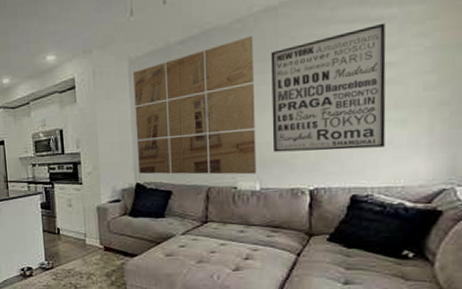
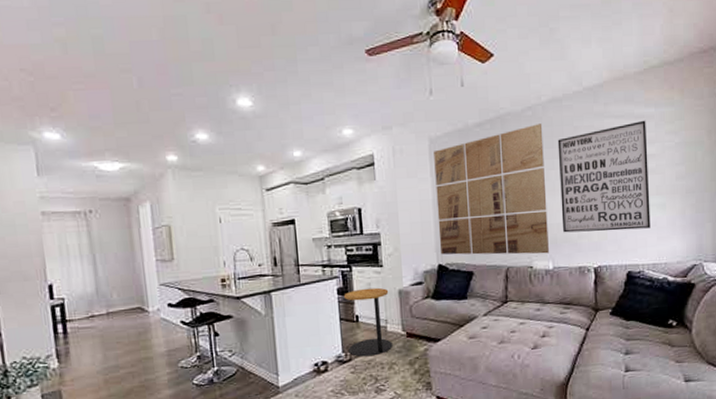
side table: none [47,203,91,266] -> present [344,287,393,357]

